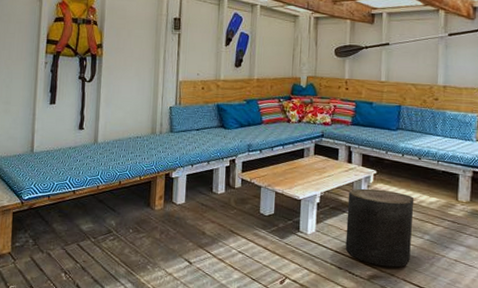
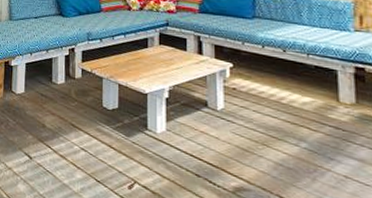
stool: present [345,188,415,268] -> none [201,83,285,180]

